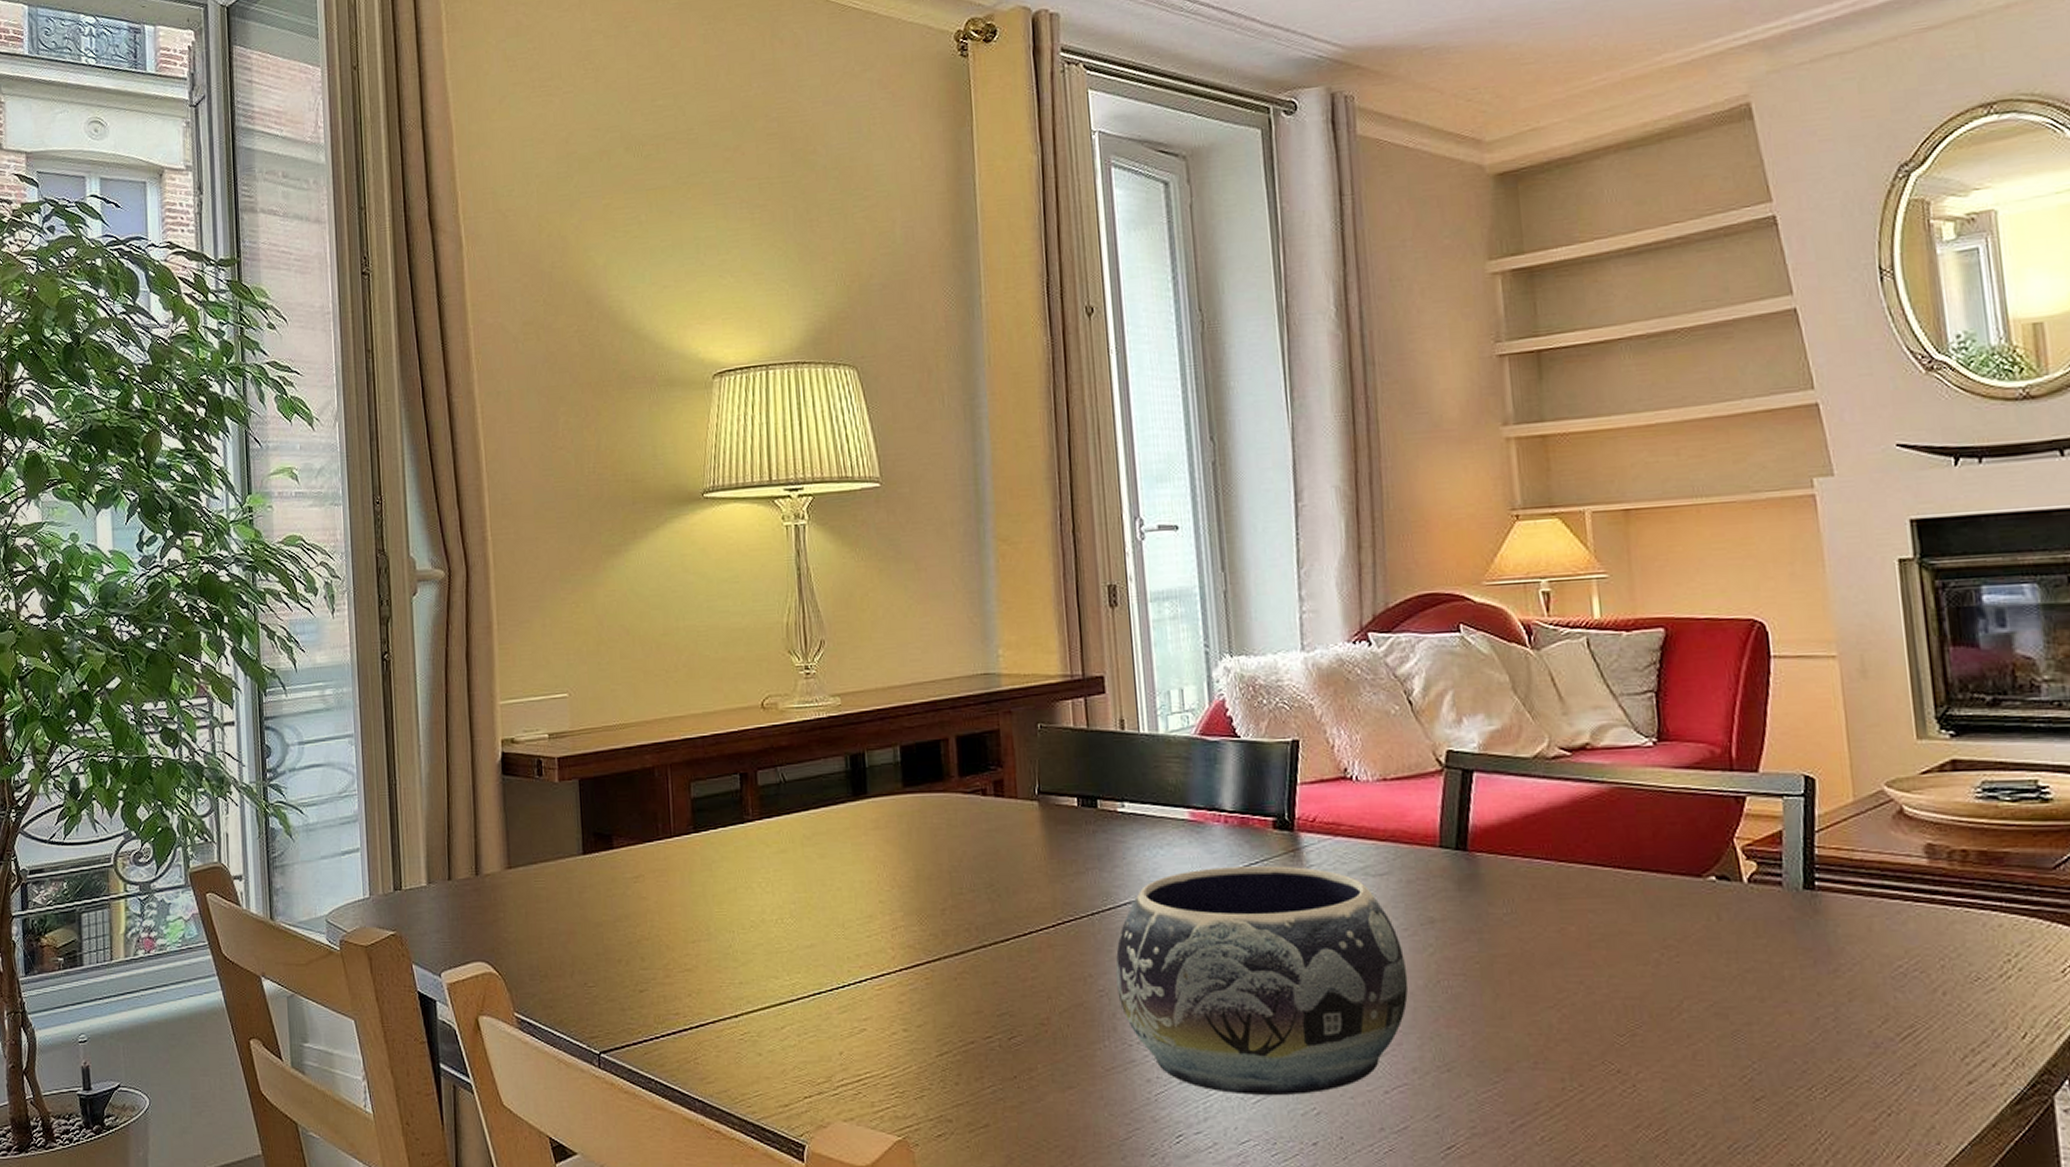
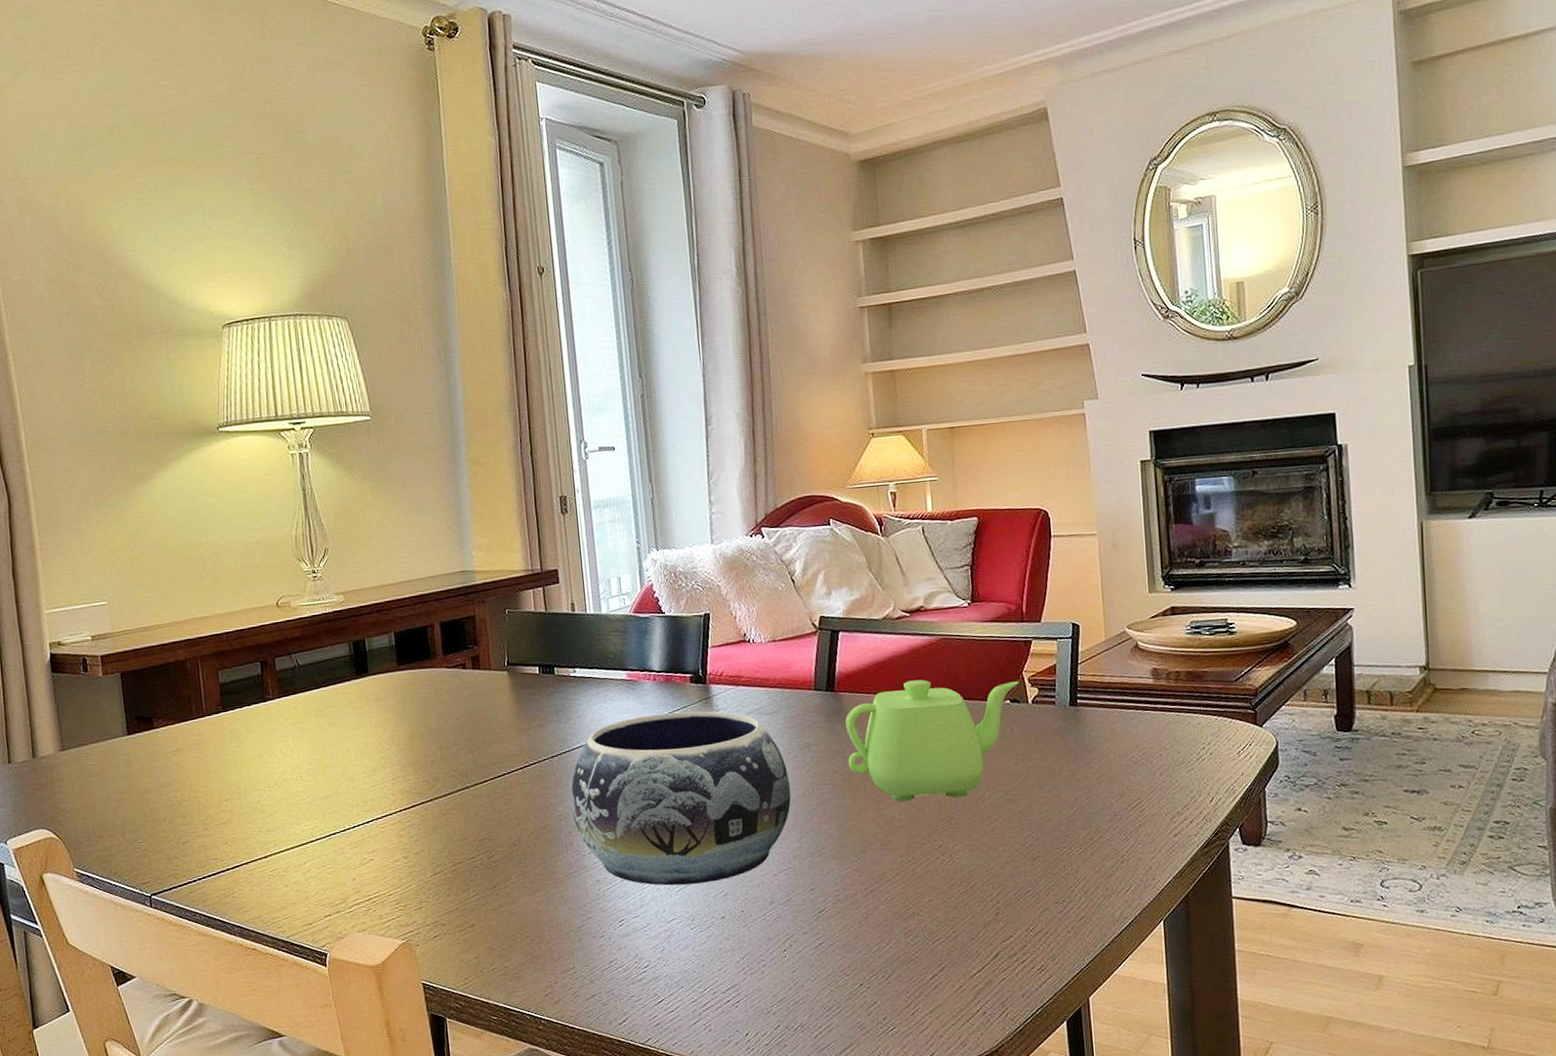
teapot: none [1483,841,1730,1006] -> present [846,679,1020,802]

